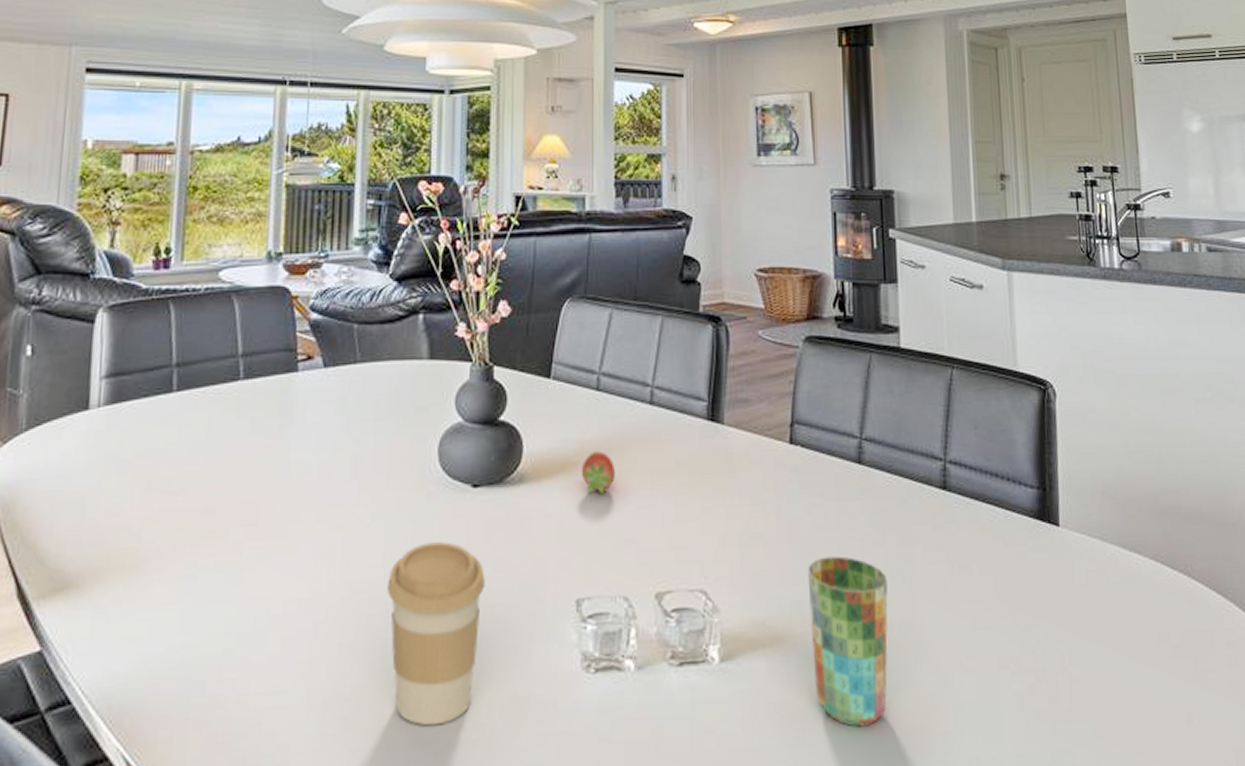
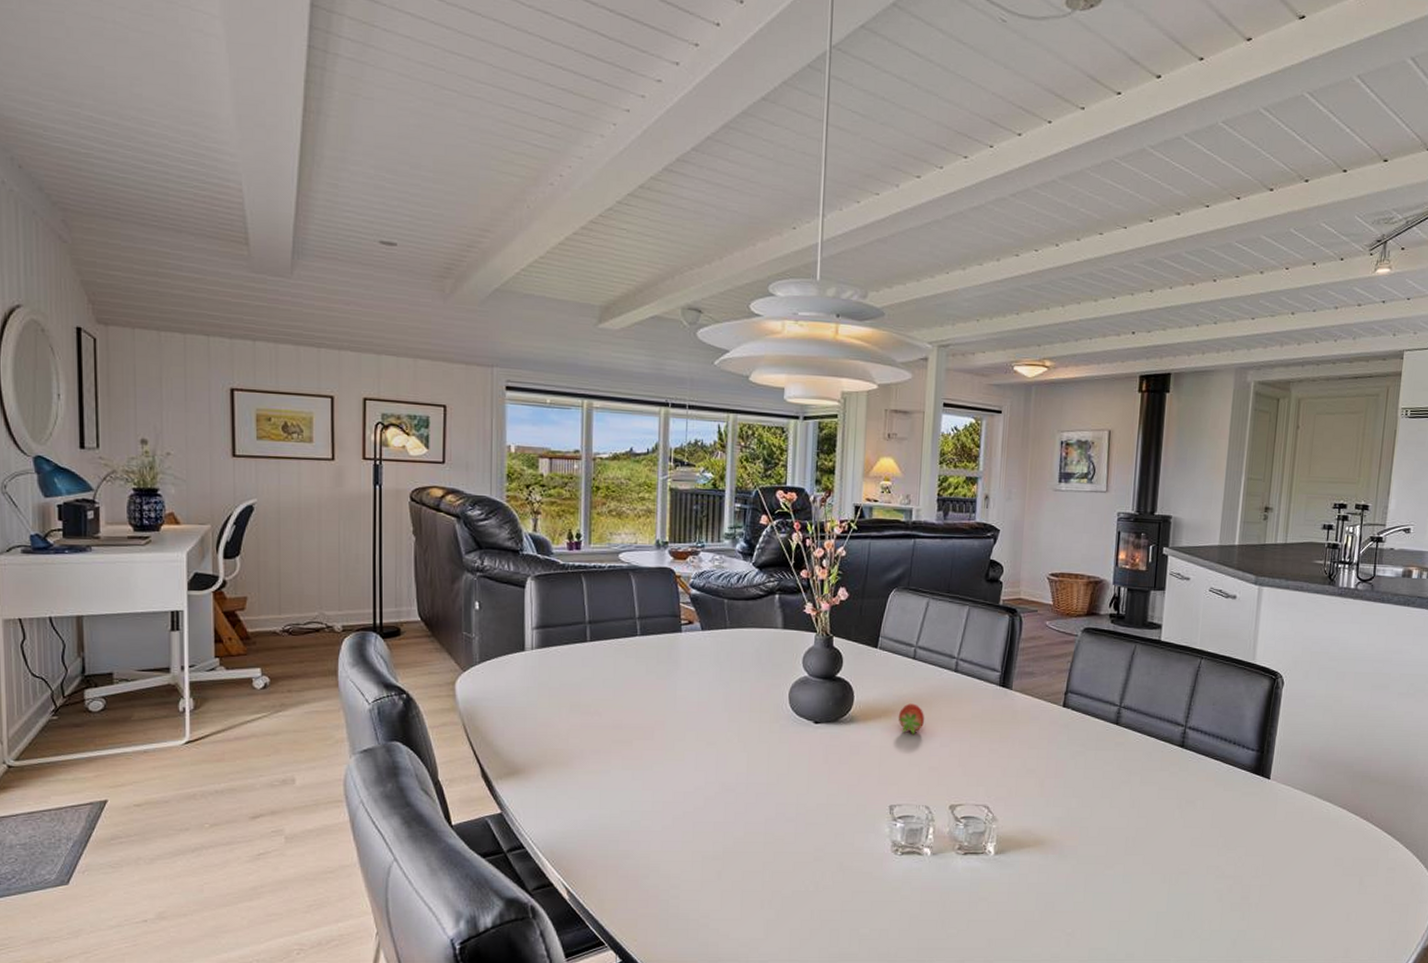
coffee cup: present [387,542,485,726] -> none [749,760,822,881]
cup: present [807,556,888,728] -> none [1064,789,1129,904]

